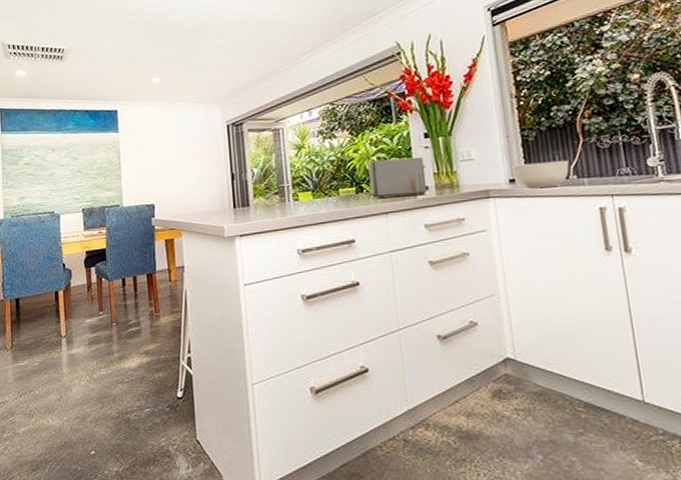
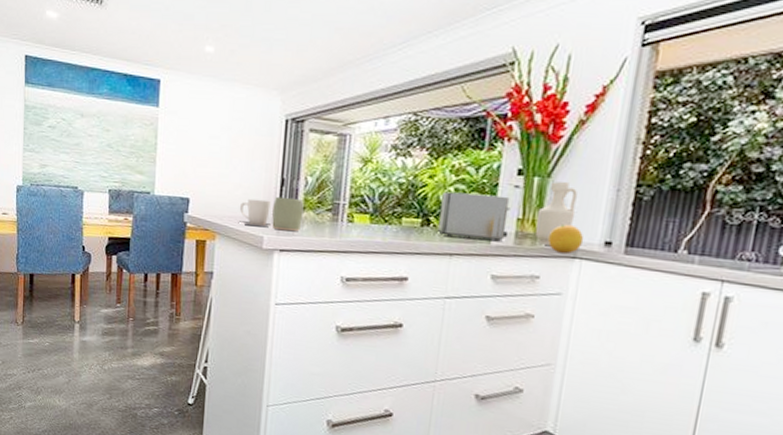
cup: none [199,194,231,219] -> present [238,198,273,227]
mug: none [228,188,255,218] -> present [272,196,304,232]
ceramic jug: none [448,137,480,191] -> present [535,182,577,245]
fruit: none [462,170,492,197] -> present [547,223,584,255]
bowl: present [512,160,570,189] -> none [612,224,685,260]

